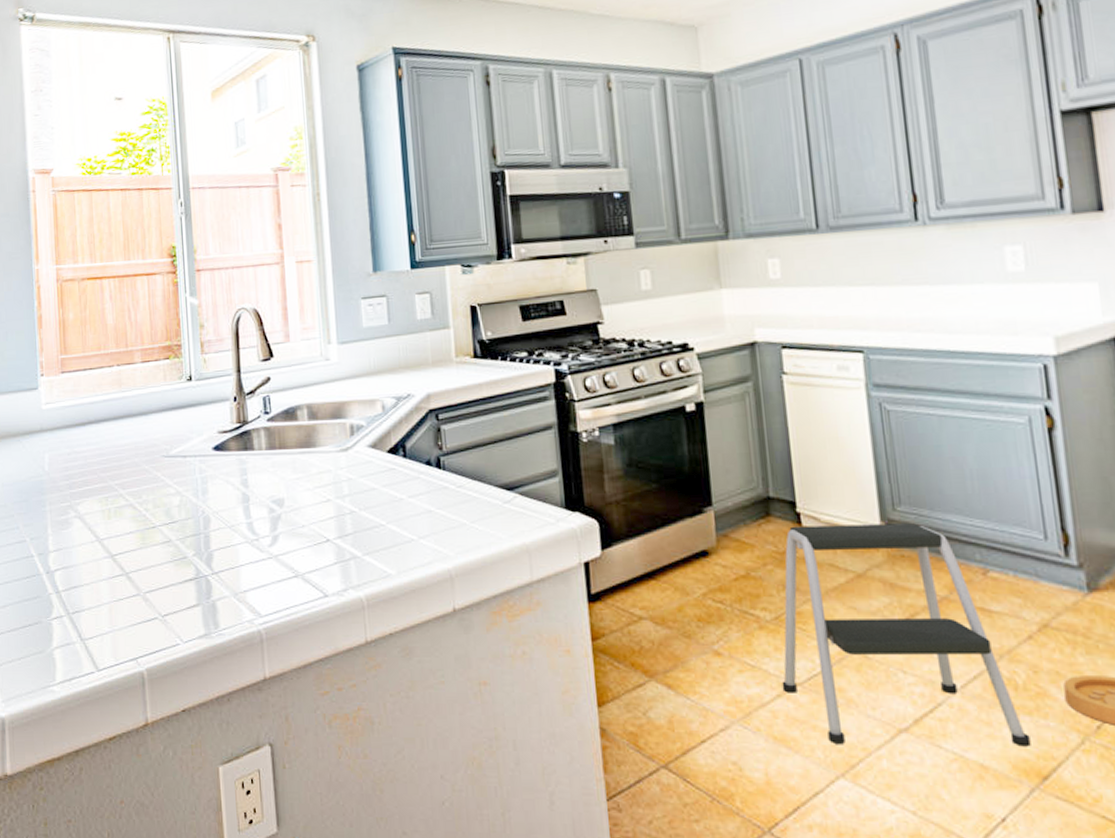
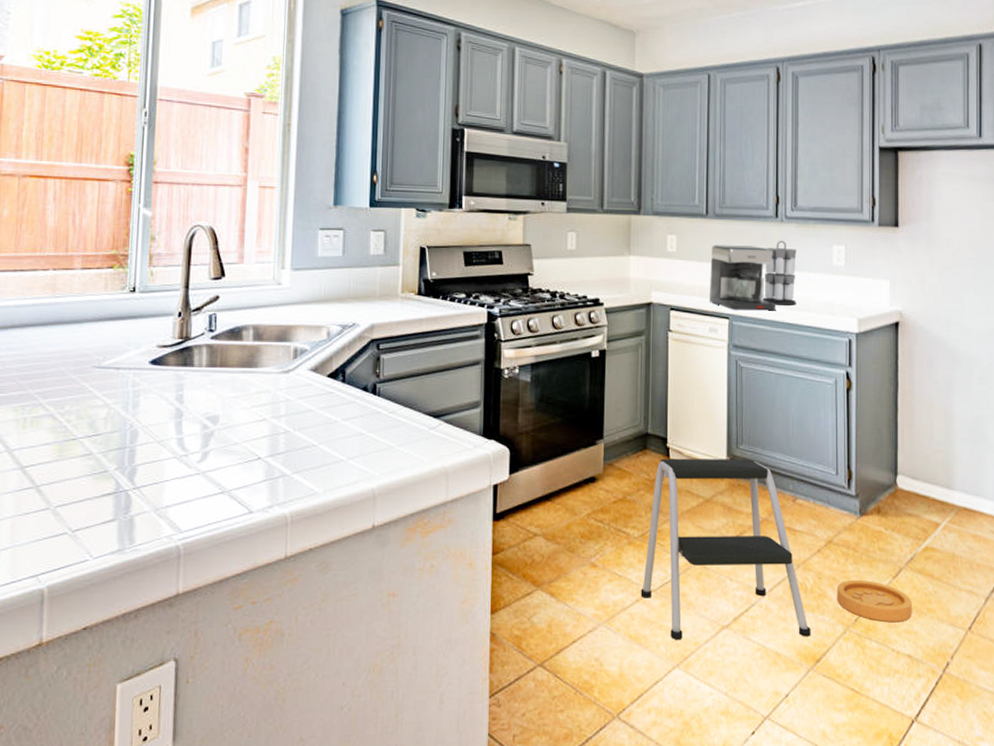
coffee maker: none [829,259,928,343] -> present [709,245,775,311]
spice rack: none [906,248,958,330] -> present [763,240,796,306]

